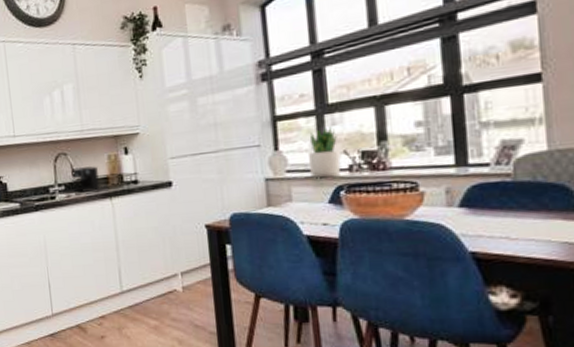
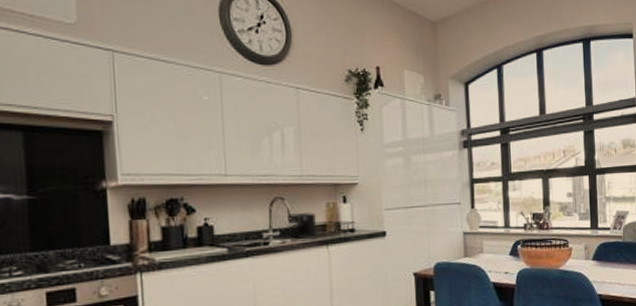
planter: present [309,126,341,178] -> none [496,191,519,234]

